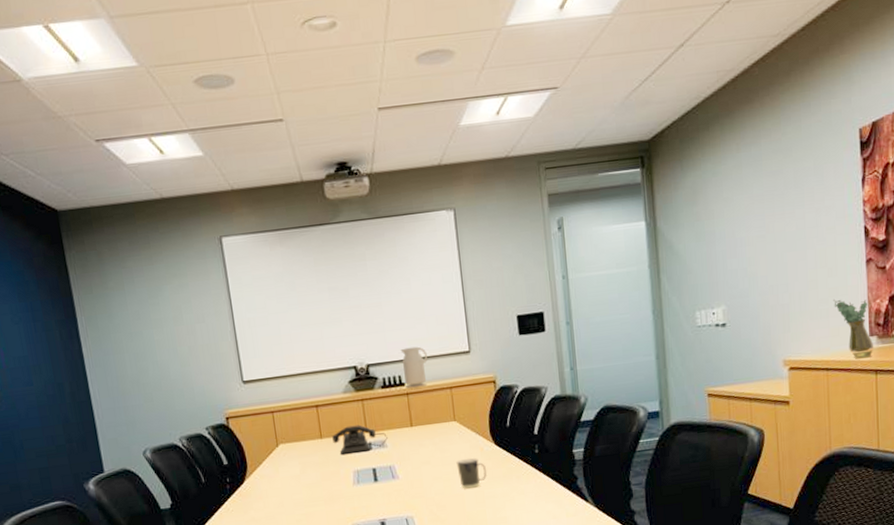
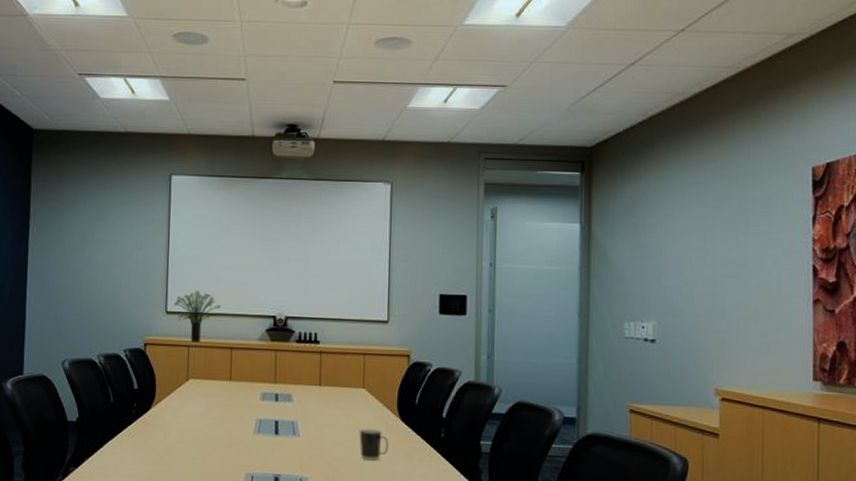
potted plant: none [249,354,299,408] -> present [174,290,221,343]
telephone: present [332,424,388,454] -> none [241,373,295,402]
water jug: present [400,346,428,390] -> none [320,307,347,349]
vase: present [833,298,874,359] -> none [775,334,818,403]

